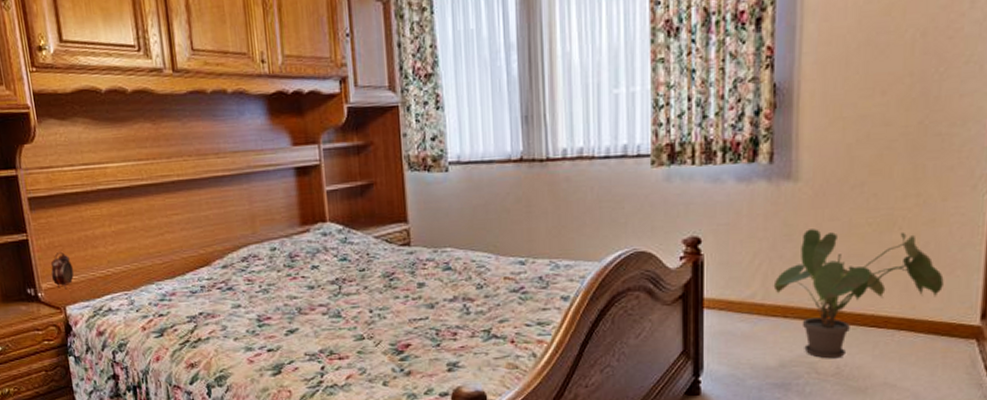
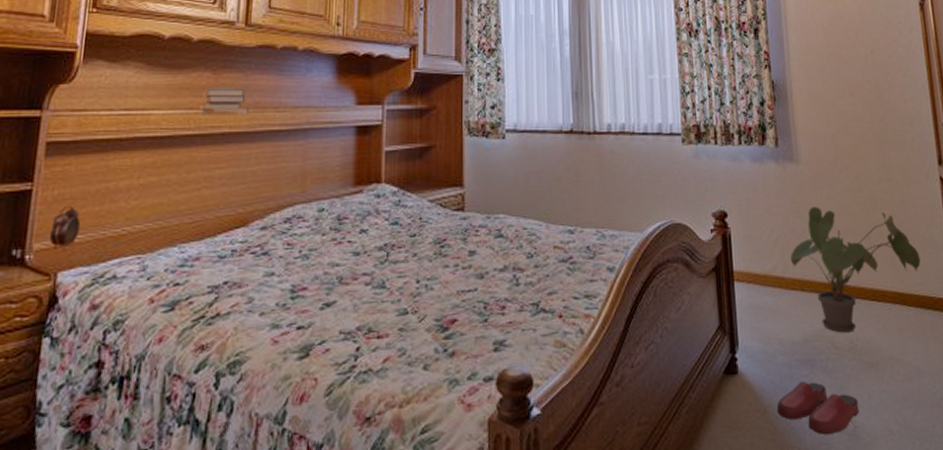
books: none [147,135,192,165] -> present [199,86,248,115]

